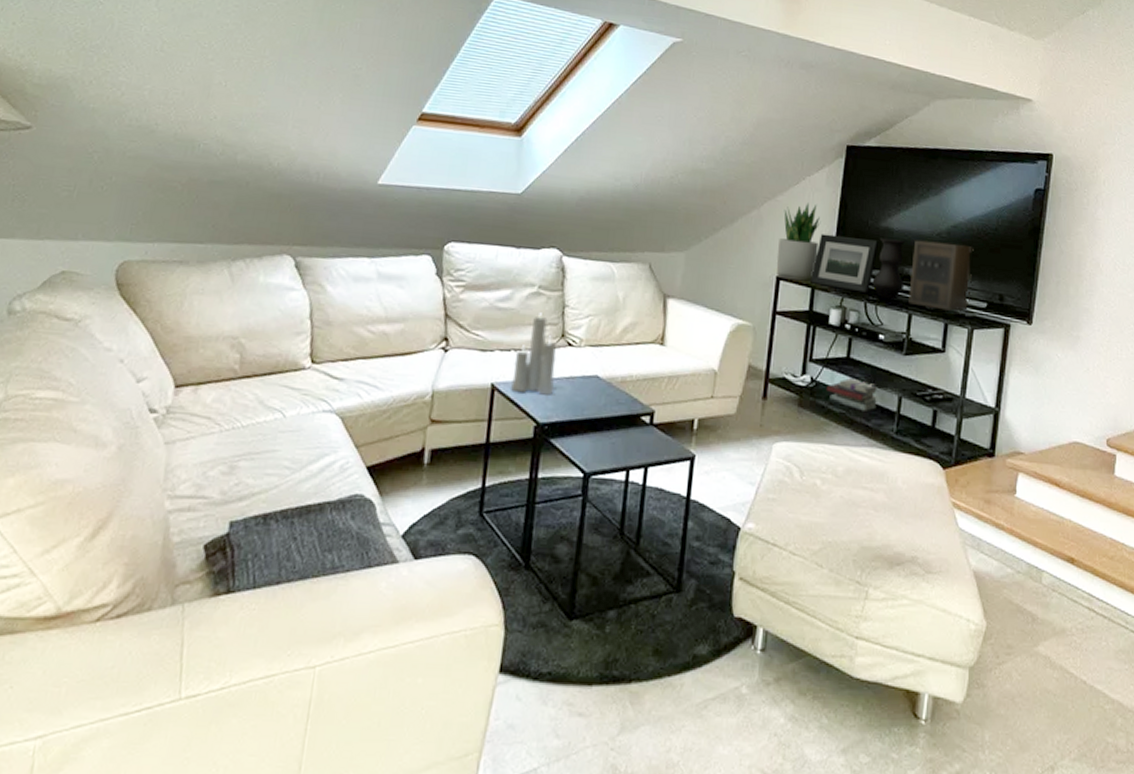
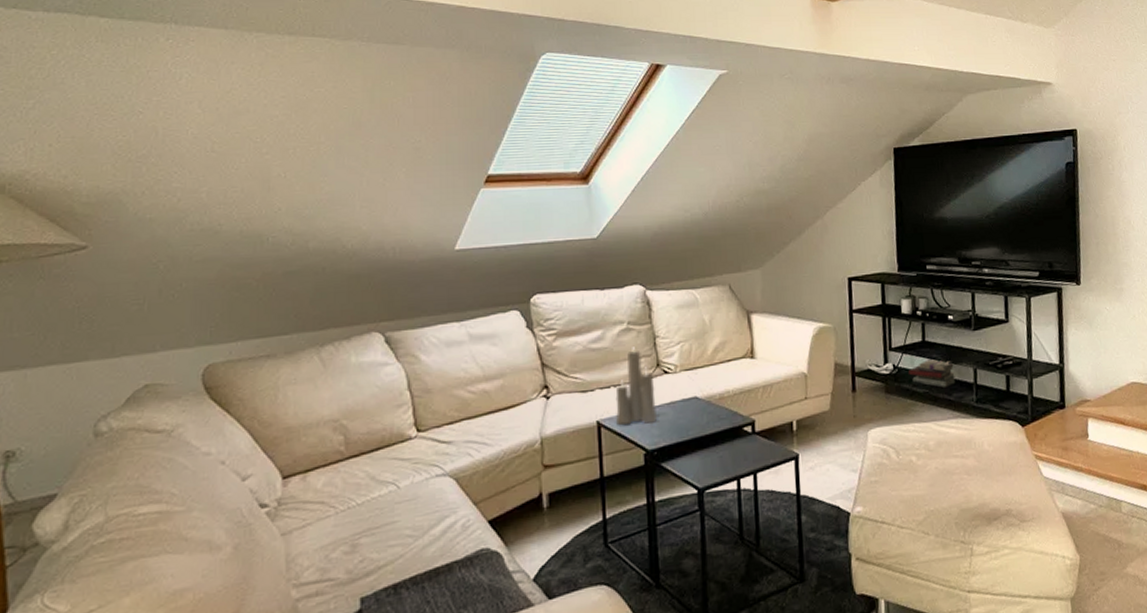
planter: present [776,203,821,282] -> none [845,206,883,280]
picture frame: present [810,234,879,293] -> none [879,231,936,281]
vase: present [873,238,906,298] -> none [935,226,963,282]
speaker: present [908,240,974,311] -> none [967,223,1023,285]

